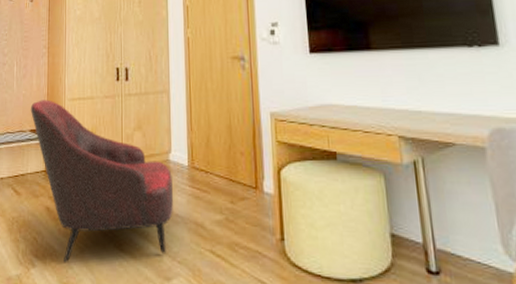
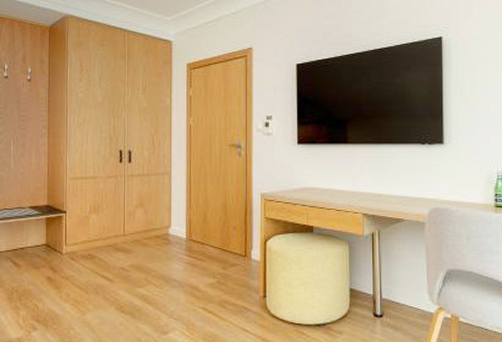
armchair: present [30,99,174,263] -> none [29,178,172,325]

